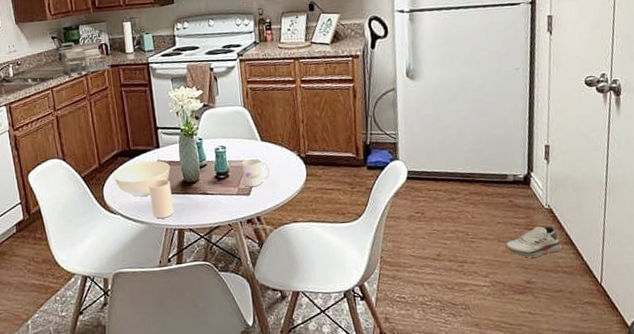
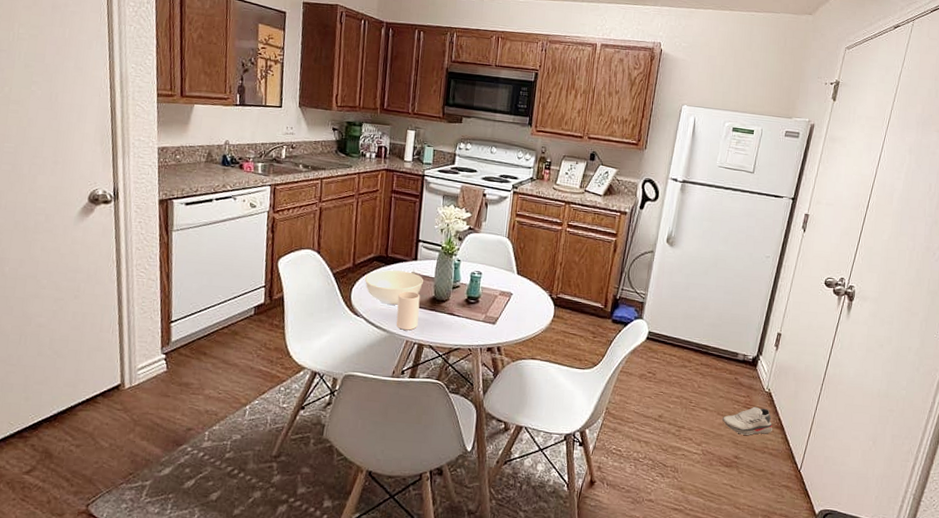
dish rack: present [57,41,113,78] -> none [335,137,390,176]
mug: present [241,158,270,188] -> none [491,289,520,318]

